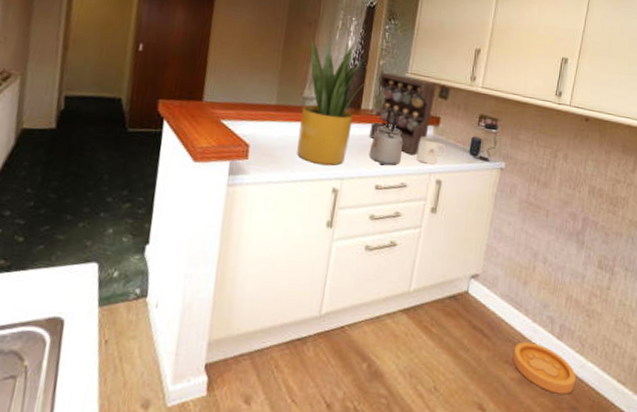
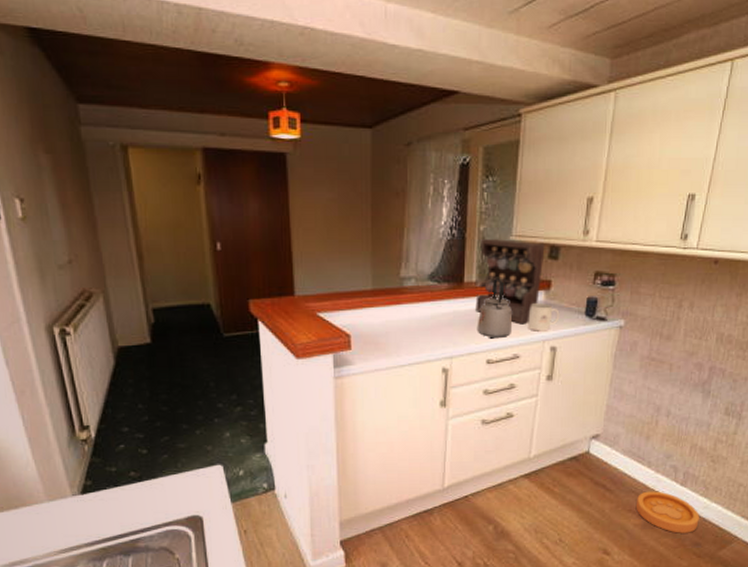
planter: present [297,39,365,166] -> none [399,206,466,346]

